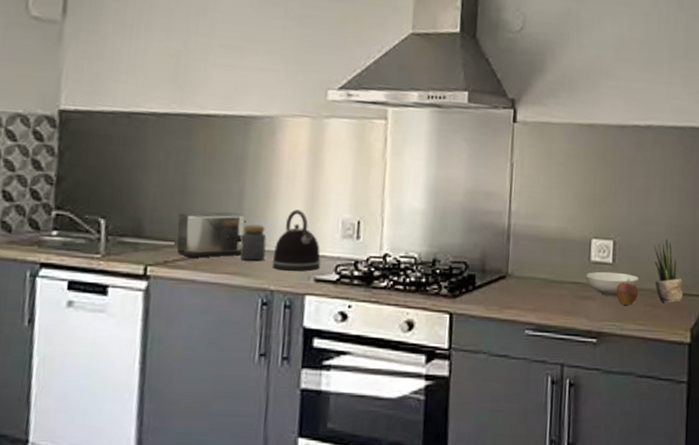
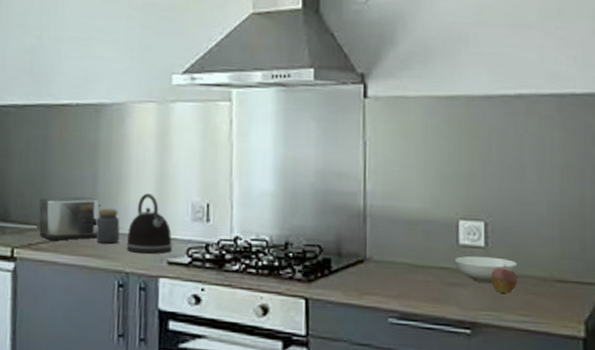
potted plant: present [653,239,683,302] -> none [533,219,572,291]

